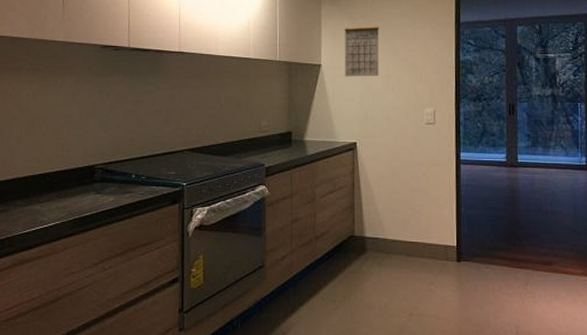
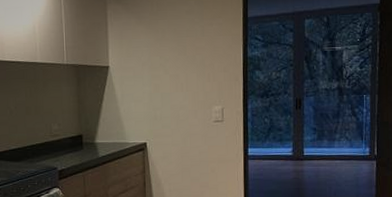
calendar: present [345,16,379,77] -> none [131,15,167,78]

